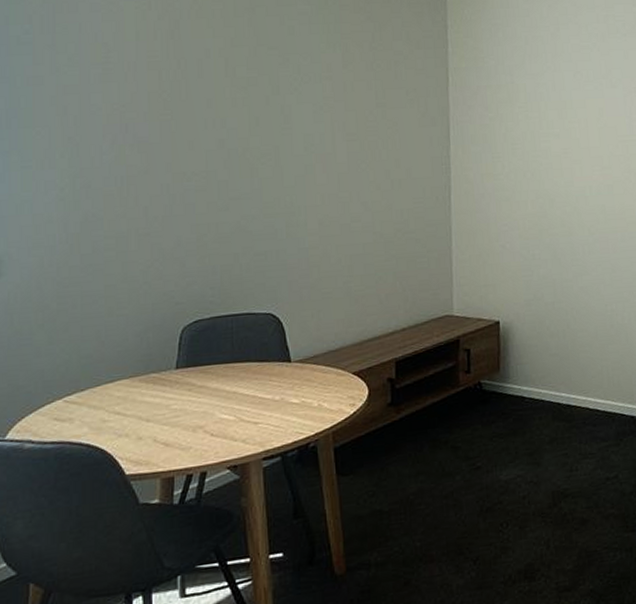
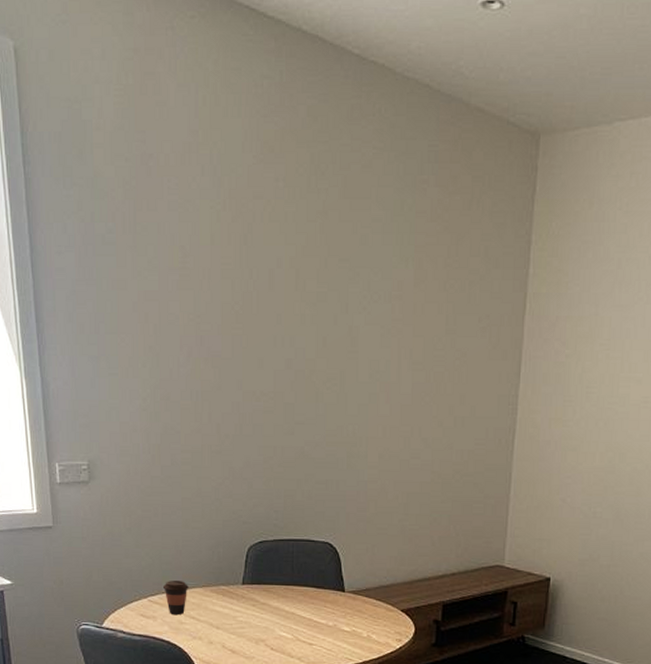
coffee cup: none [81,374,113,414] -> present [162,581,189,616]

